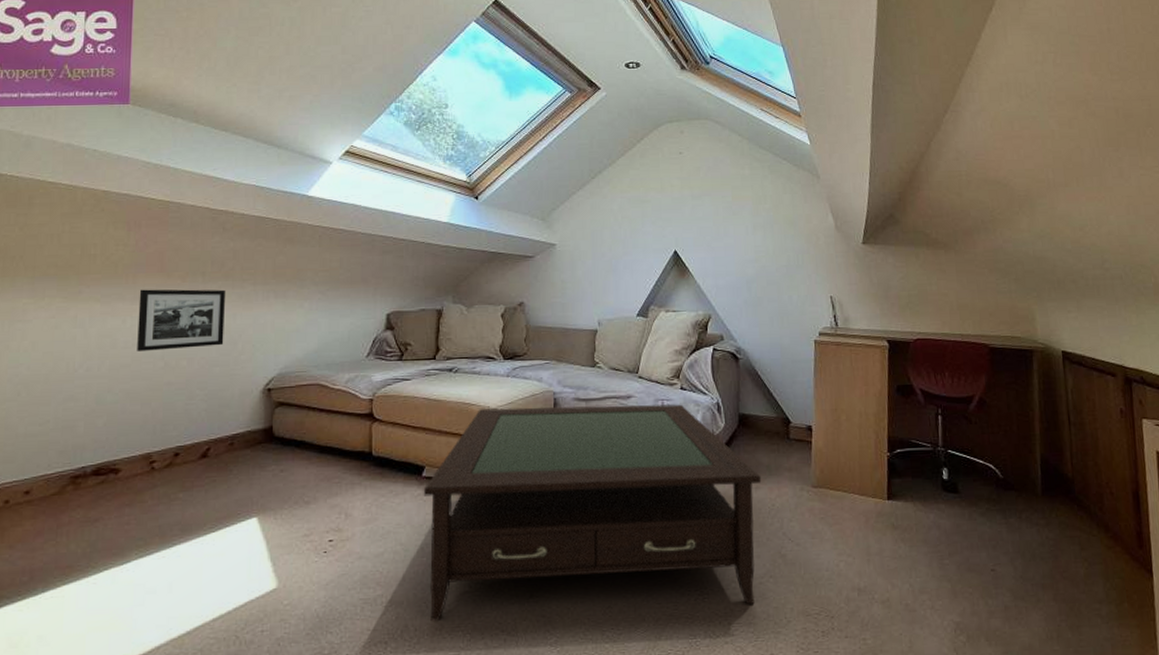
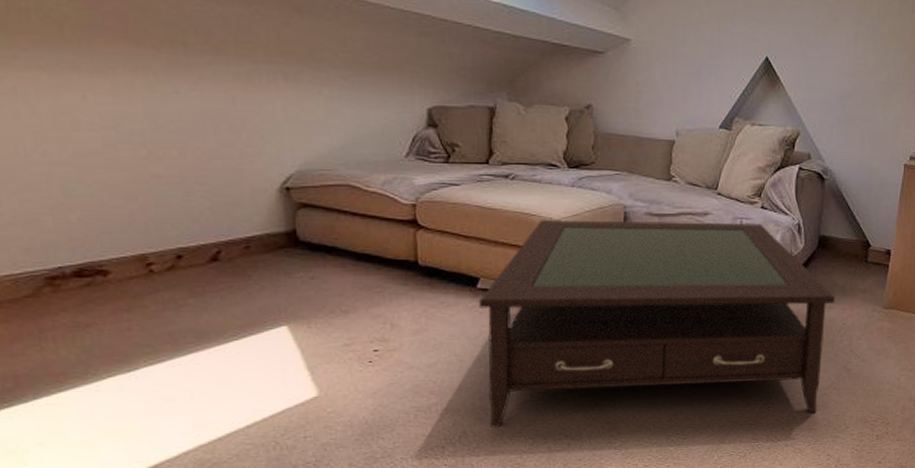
picture frame: present [137,289,226,351] -> none [99,58,223,136]

